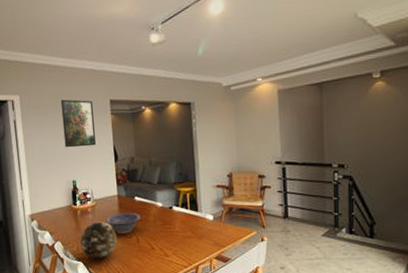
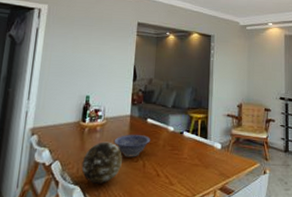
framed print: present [60,99,96,148] -> none [85,15,121,63]

